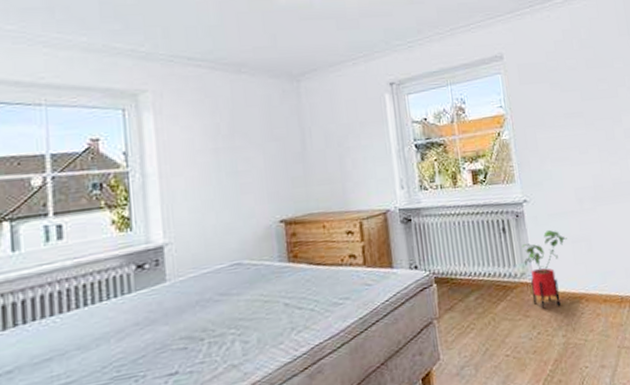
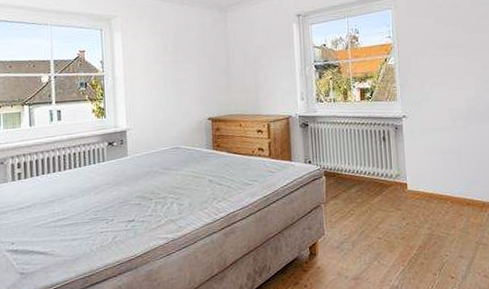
house plant: present [521,229,567,309] -> none [398,141,439,205]

